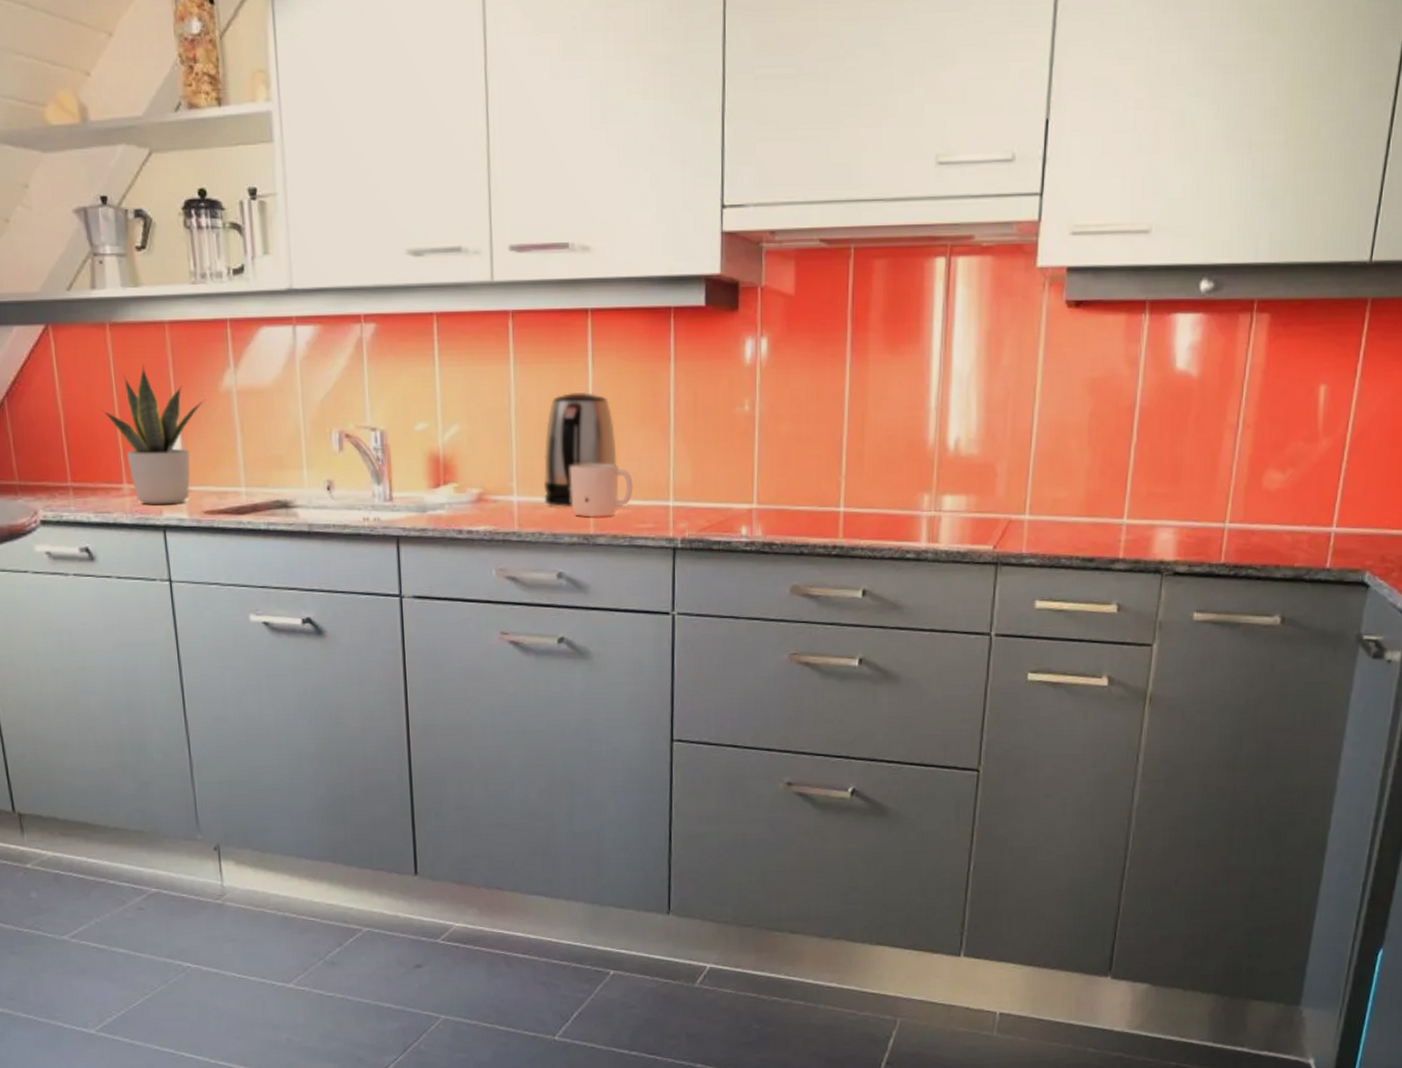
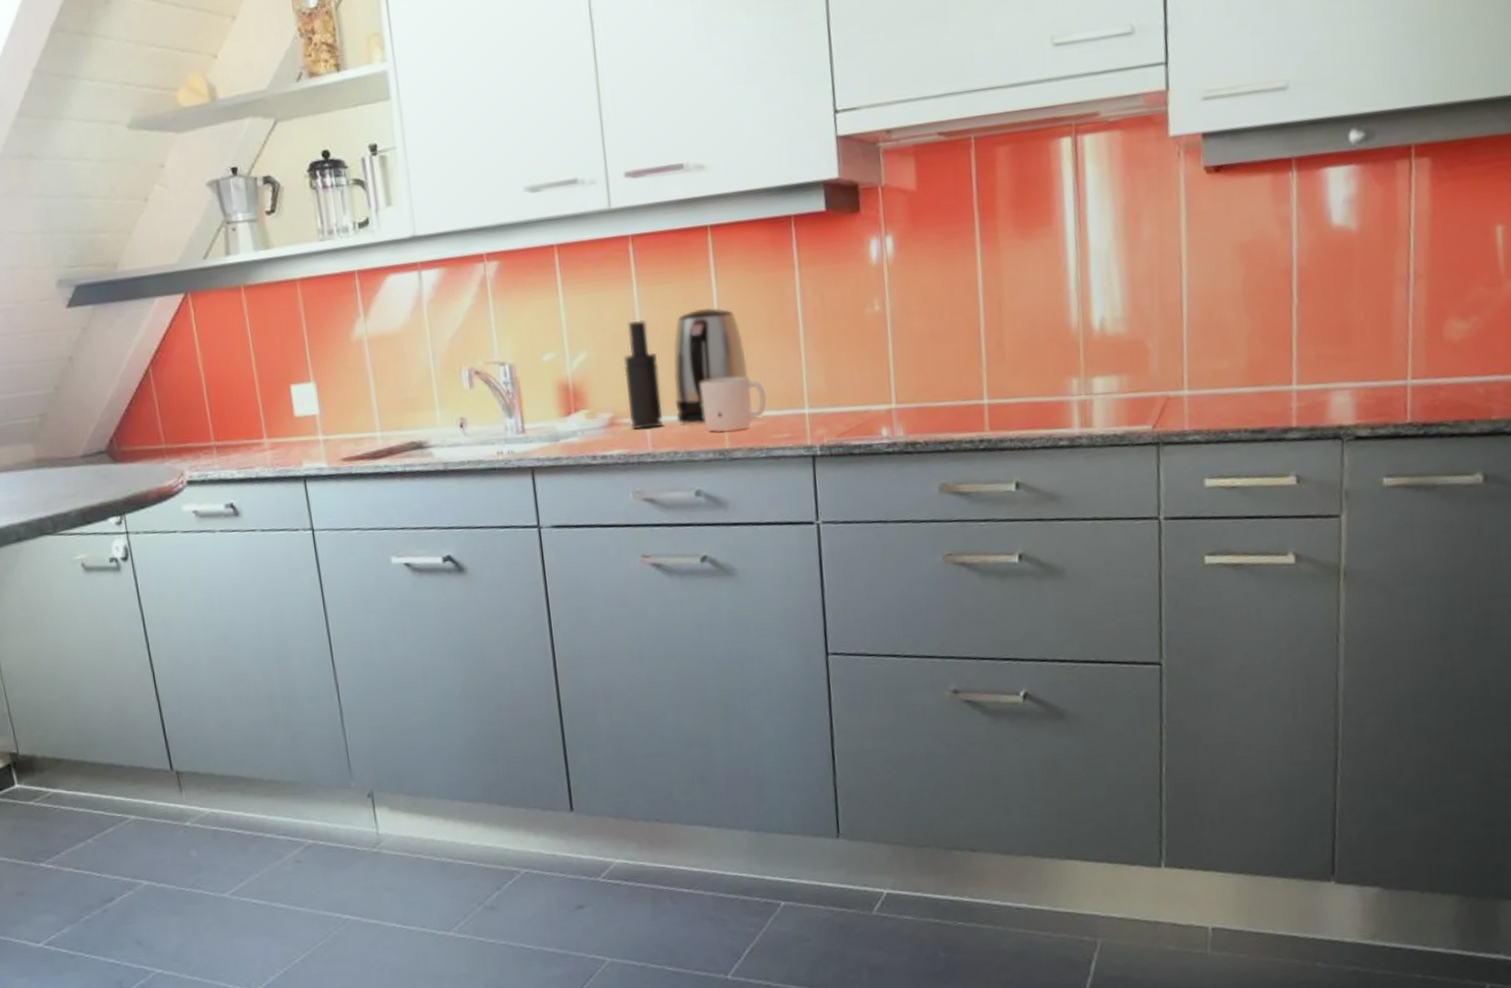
potted plant: present [102,364,206,505] -> none [241,322,339,457]
soap dispenser: none [495,397,531,508] -> present [624,319,663,430]

